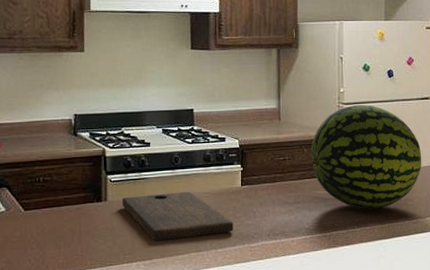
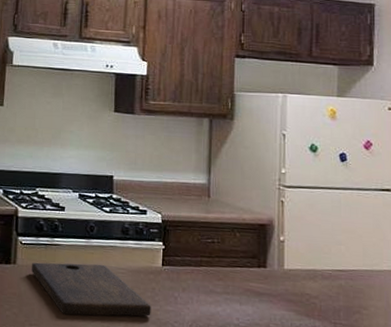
fruit: present [311,105,422,209] -> none [244,189,381,313]

